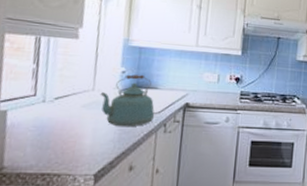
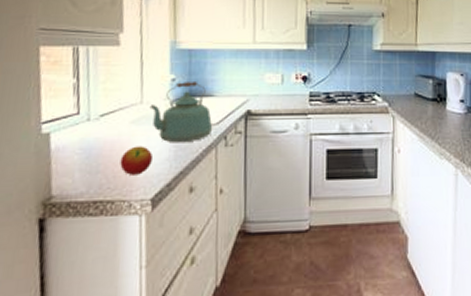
apple: none [68,127,100,153] -> present [120,146,154,175]

